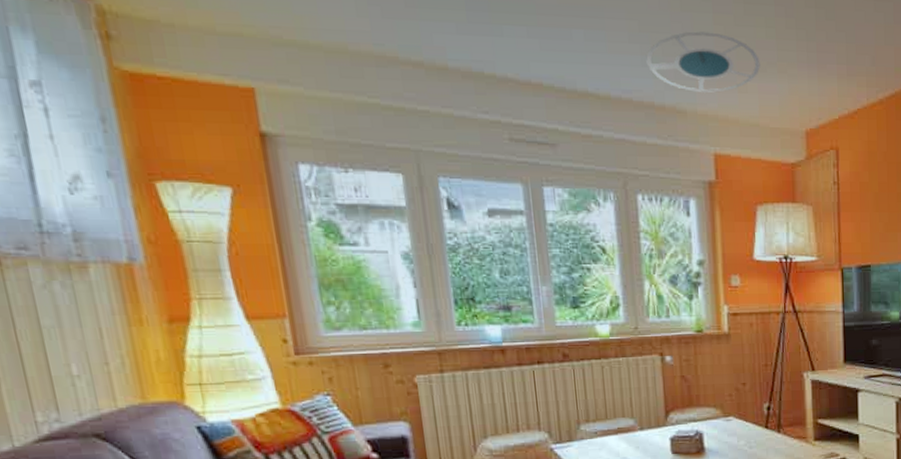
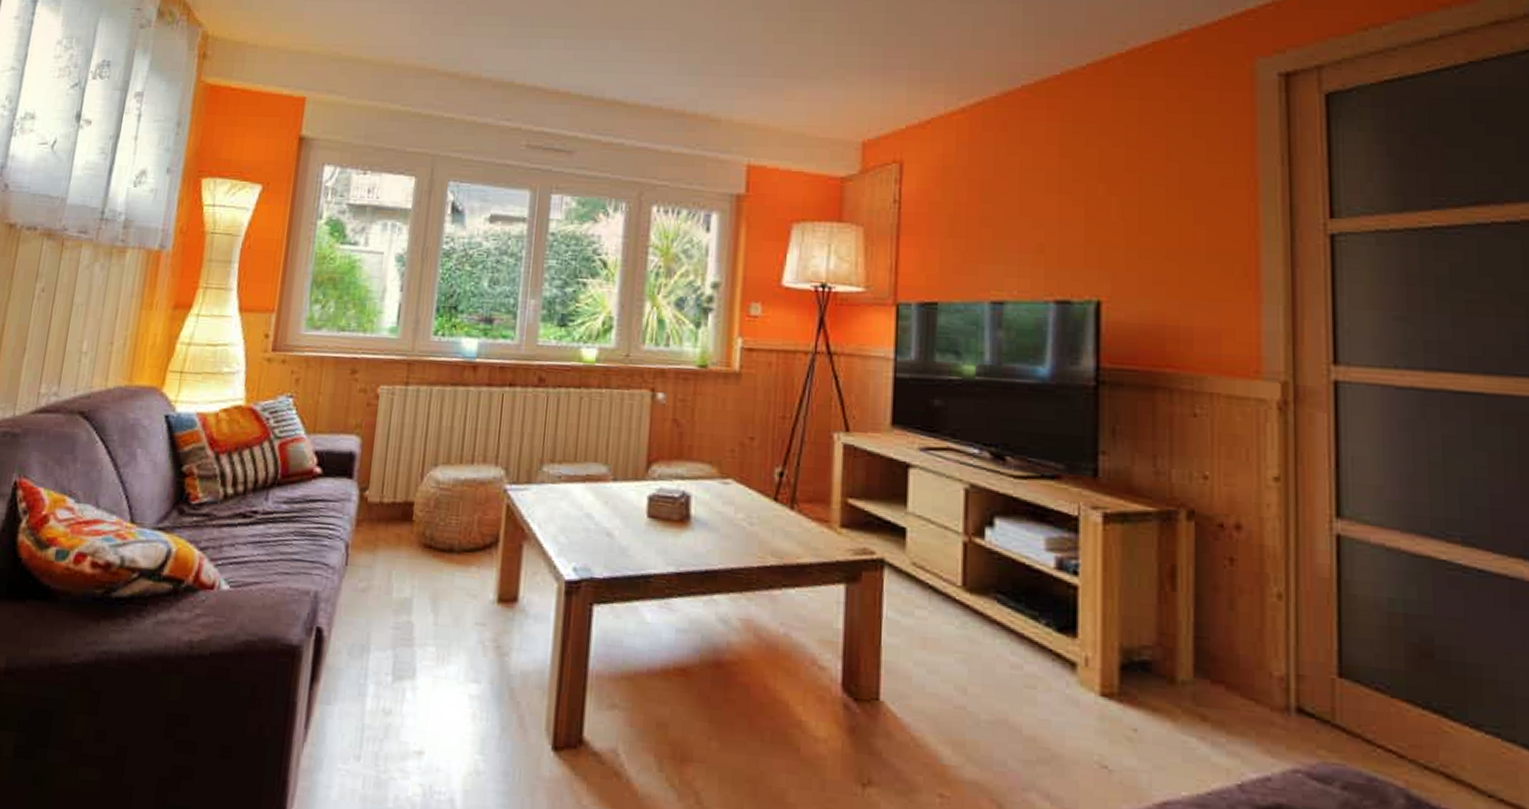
ceiling lamp: present [646,31,761,93] -> none [683,39,814,100]

